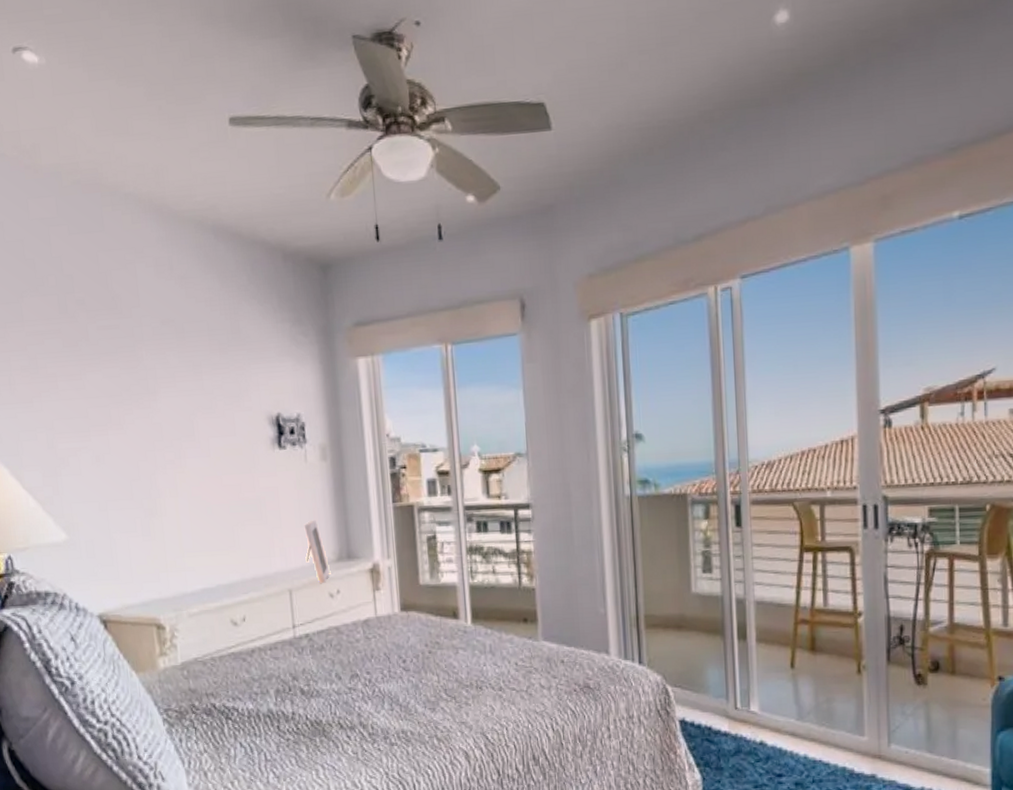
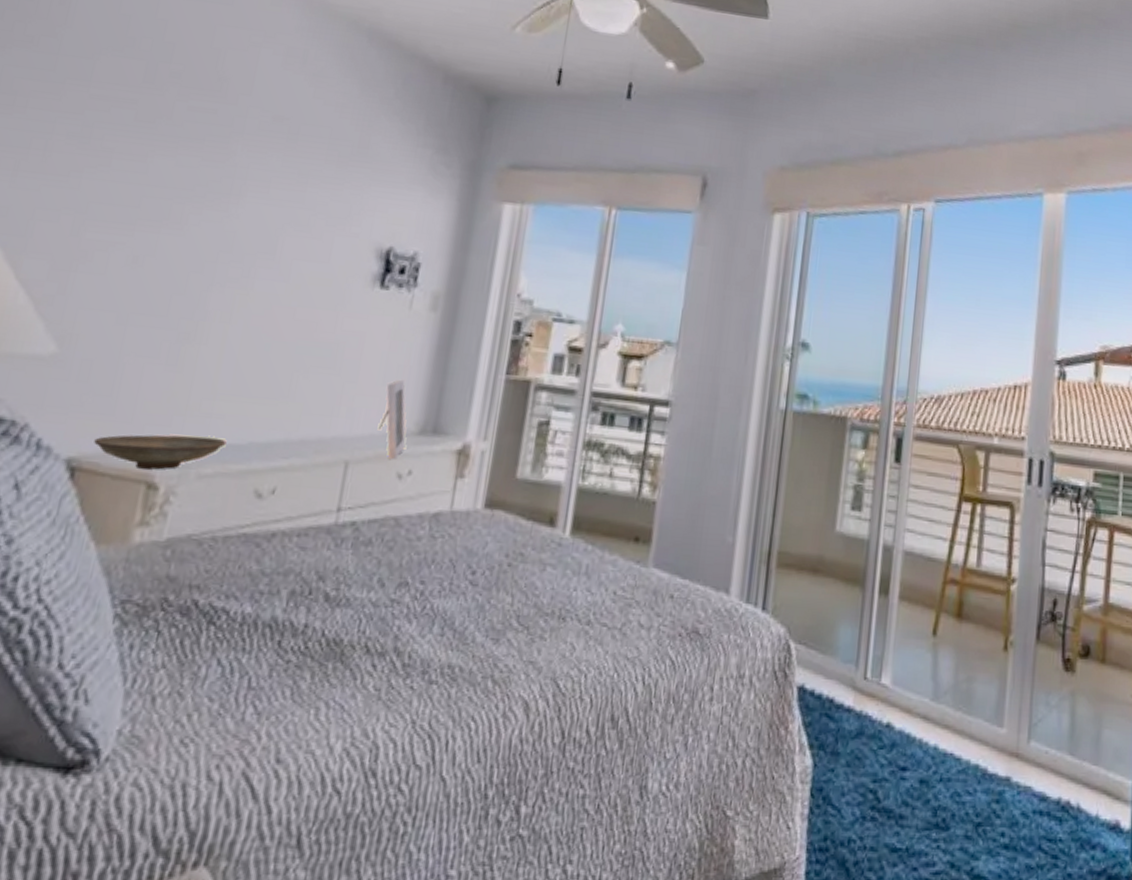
decorative bowl: none [112,585,201,615] -> present [94,435,227,470]

